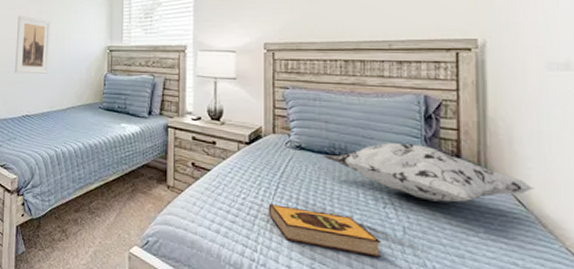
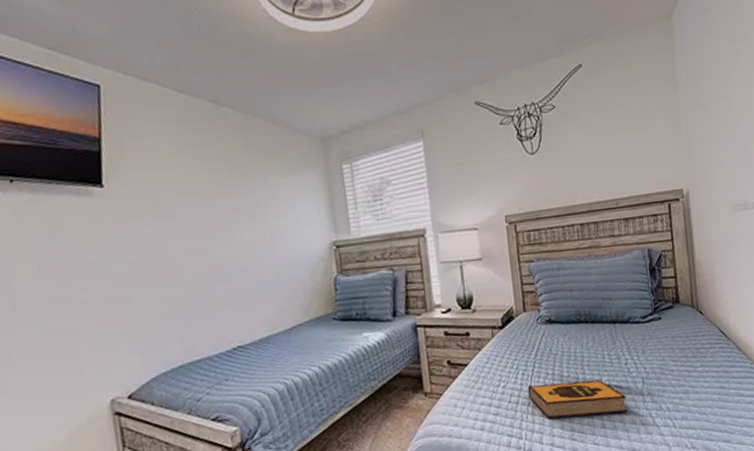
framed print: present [14,15,52,74] -> none [204,214,260,295]
decorative pillow: present [322,143,535,203] -> none [570,297,731,349]

